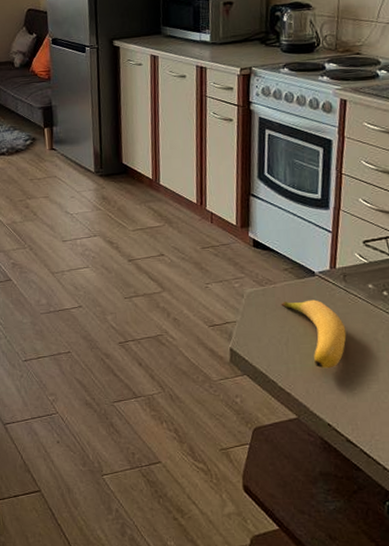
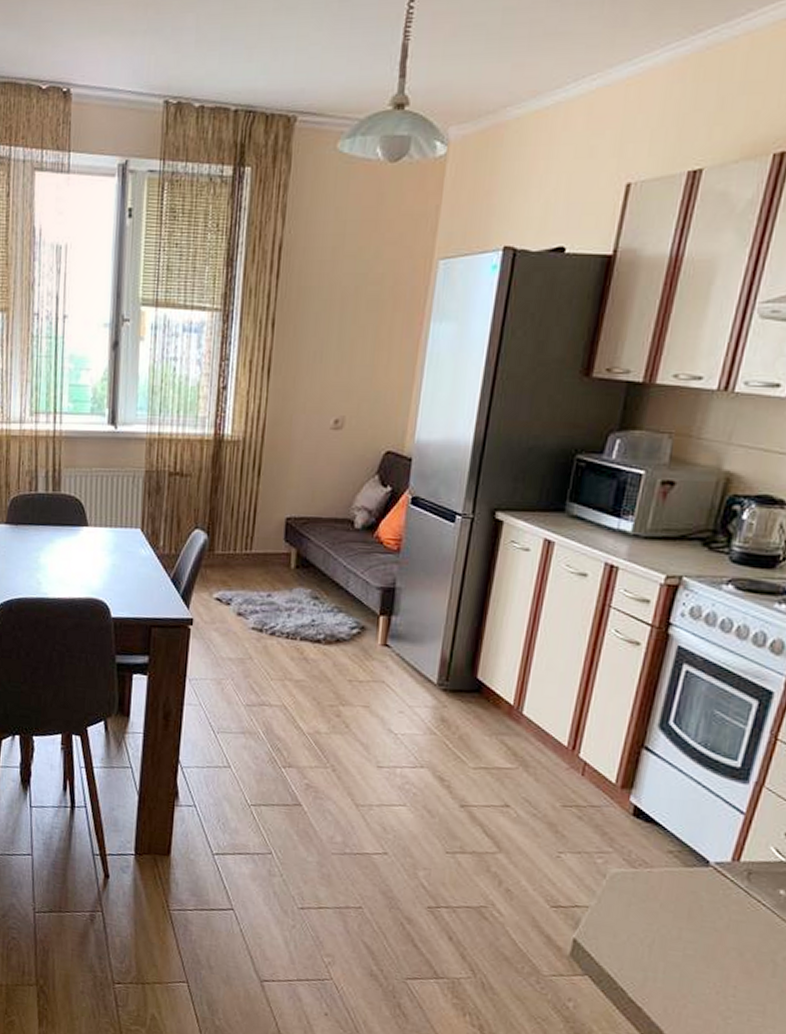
banana: present [281,299,347,369] -> none [654,891,736,987]

